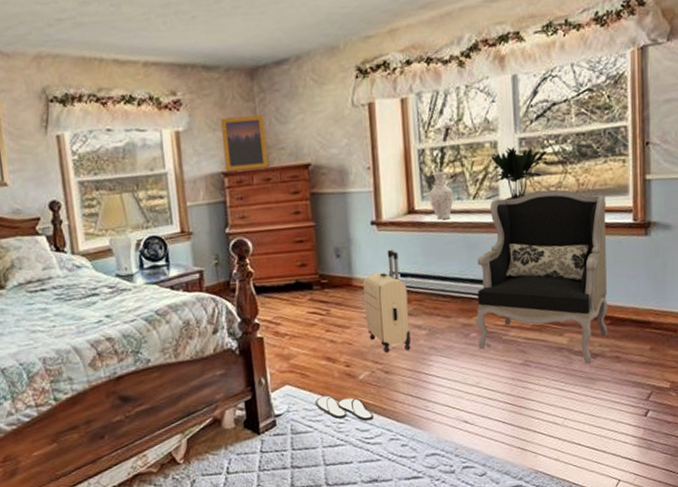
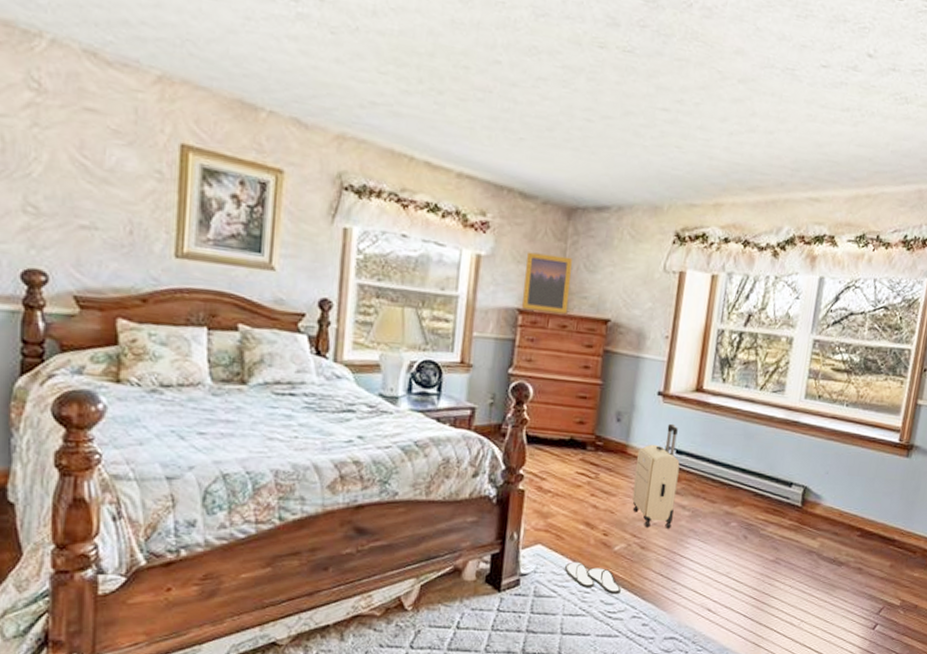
vase: present [429,171,454,221] -> none [718,355,743,405]
armchair: present [475,189,609,363] -> none [736,394,880,570]
potted plant: present [491,147,550,201] -> none [783,346,837,399]

